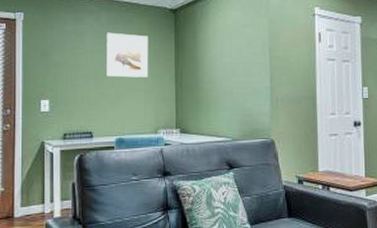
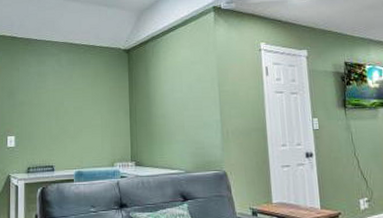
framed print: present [106,32,149,78] -> none [66,72,105,114]

